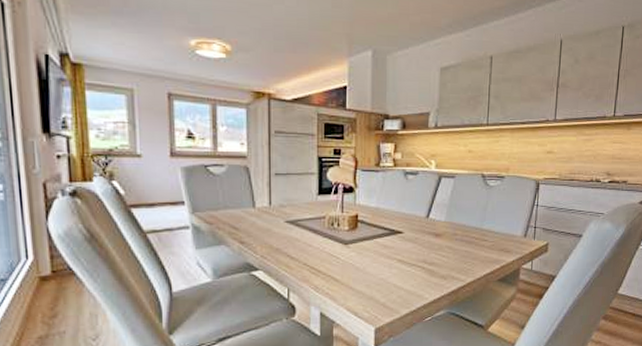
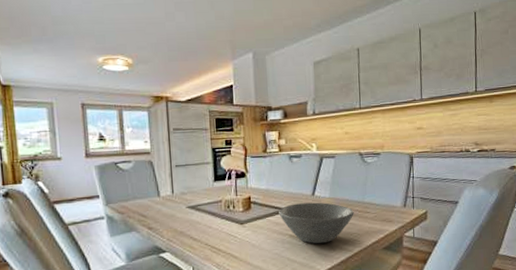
bowl: none [388,225,470,271] -> present [279,202,354,244]

